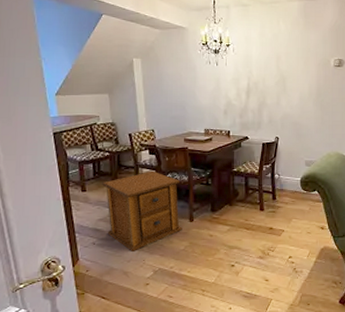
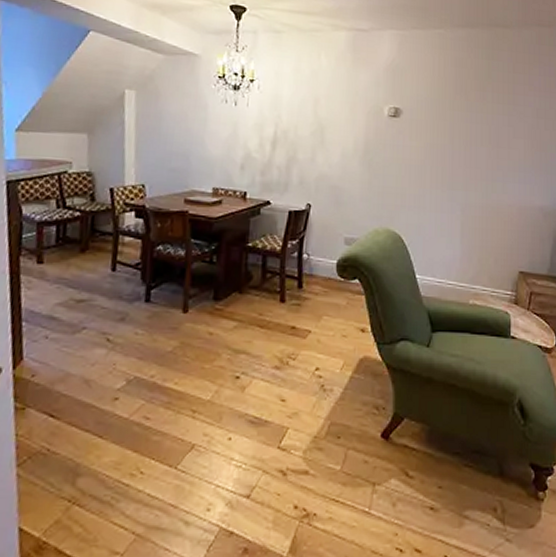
side table: present [102,170,182,252] -> none [66,239,174,351]

